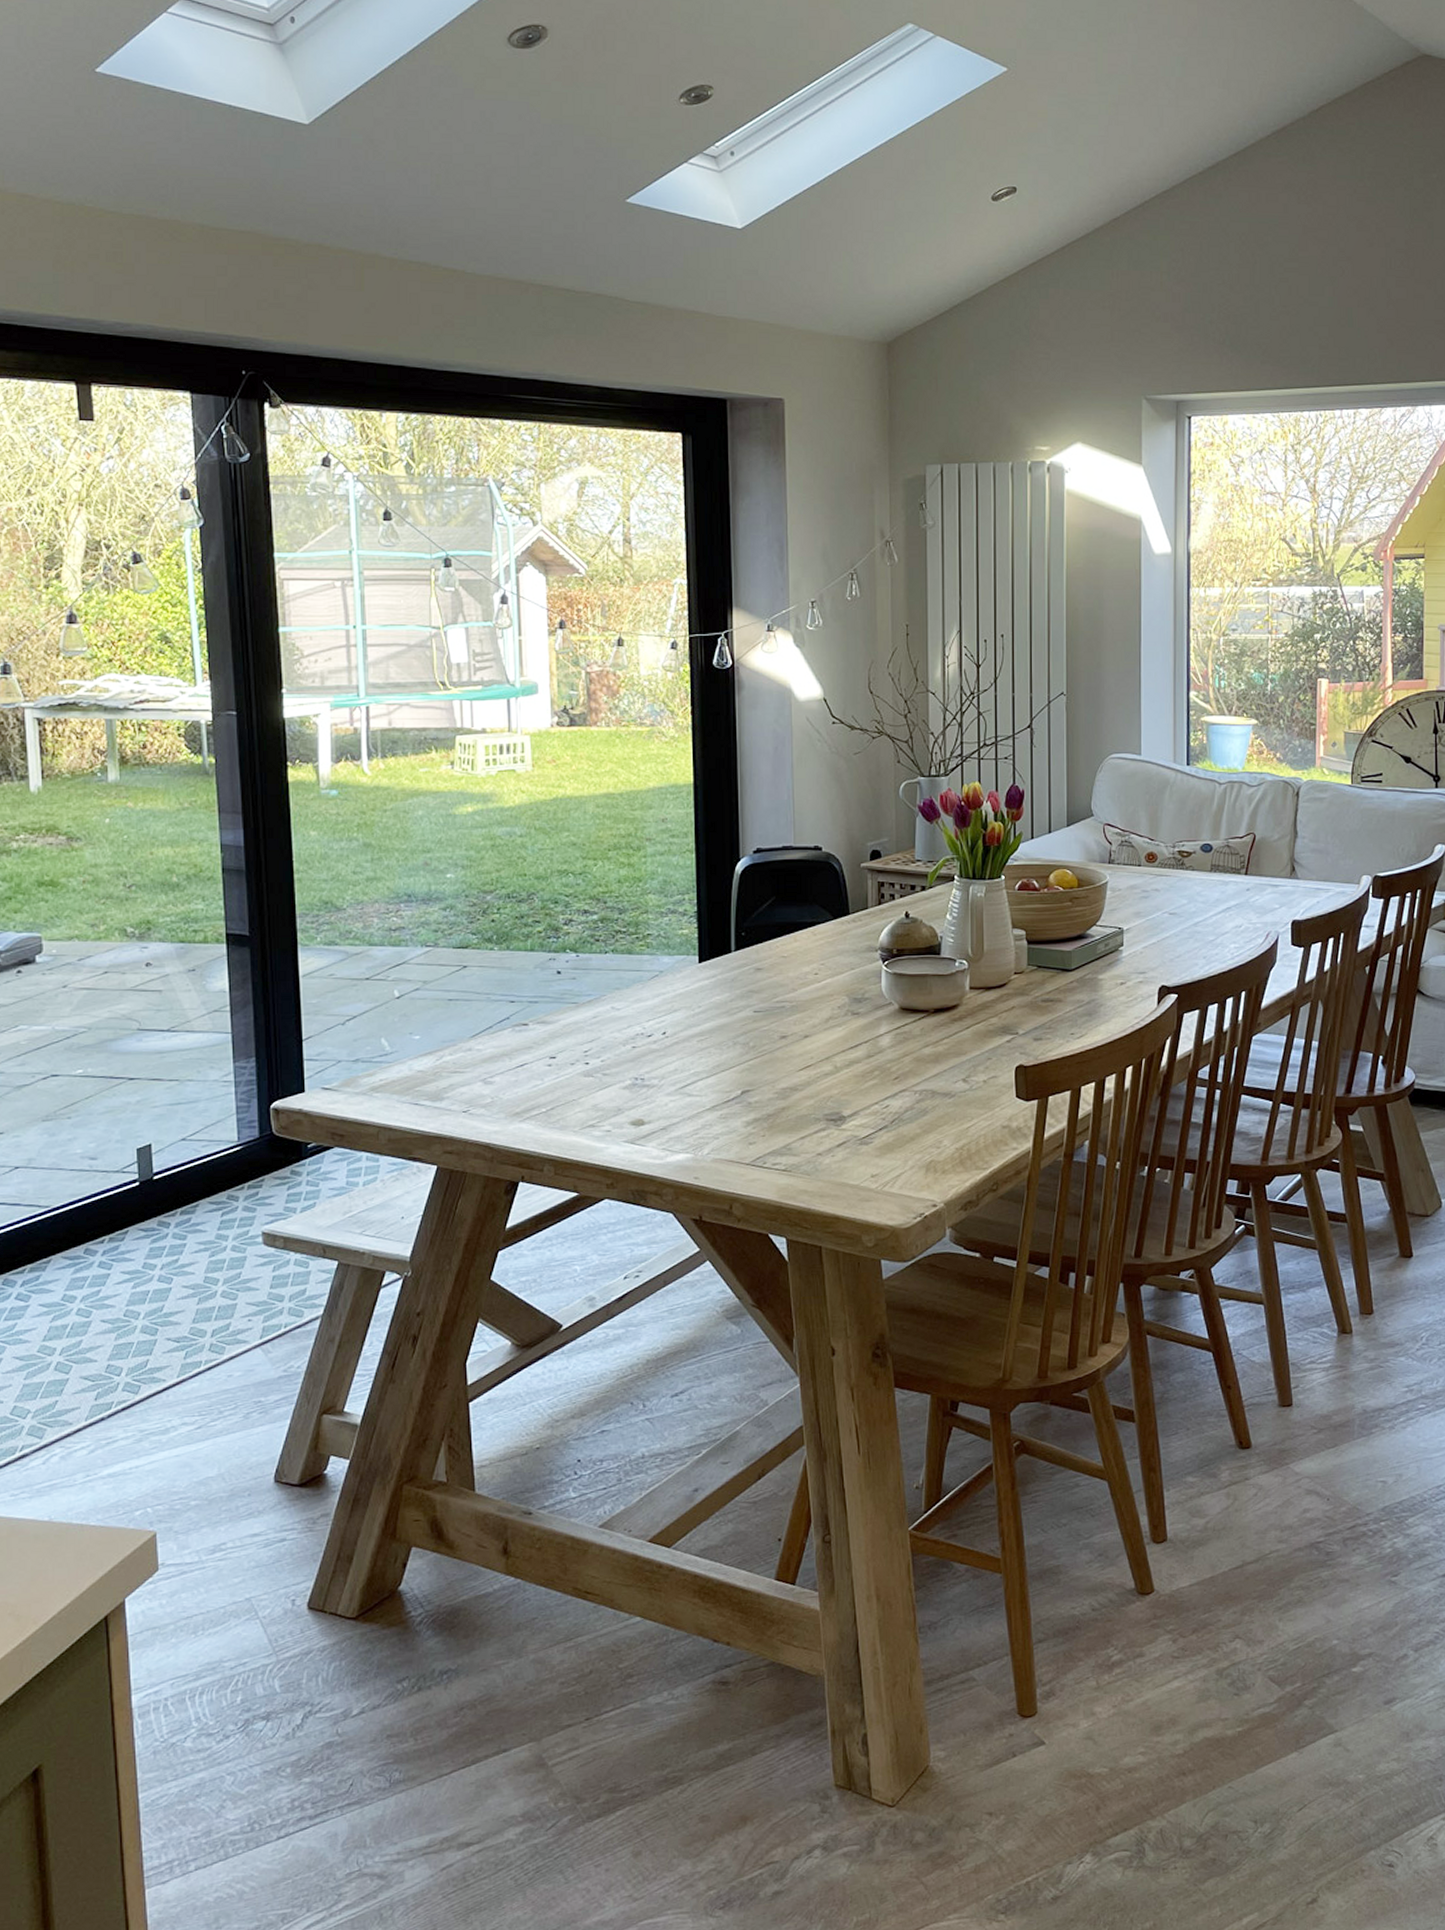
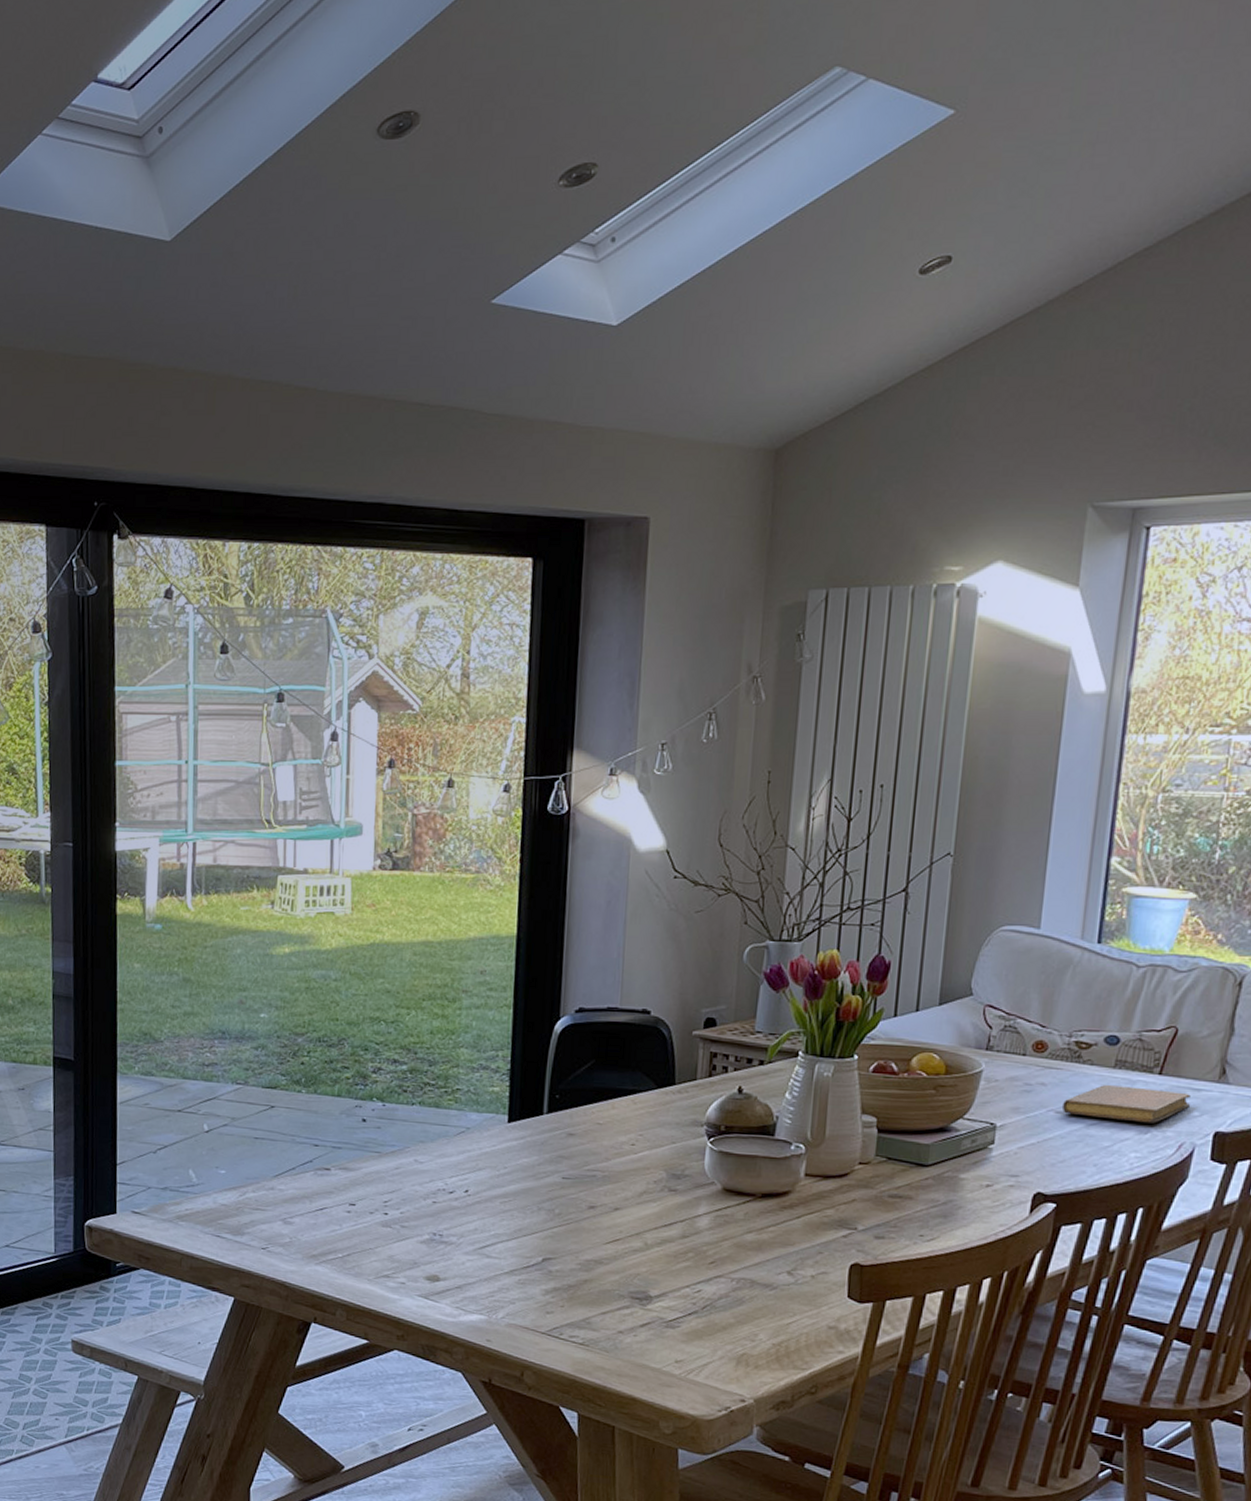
notebook: none [1173,886,1271,917] -> present [1061,1084,1191,1123]

